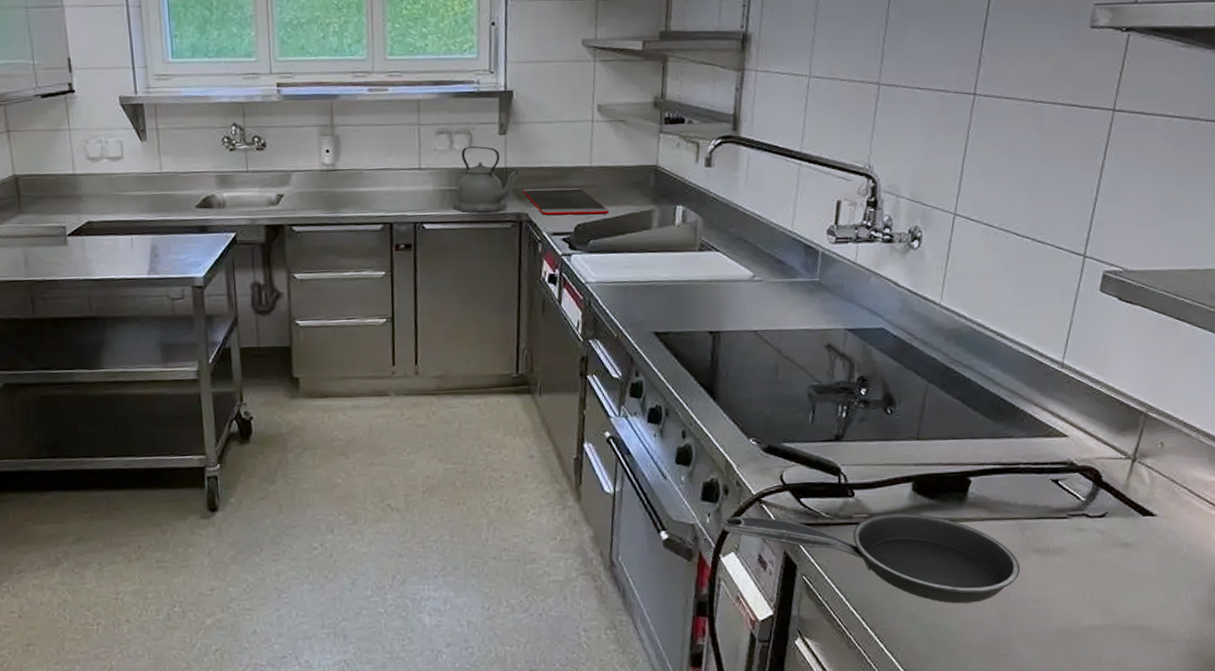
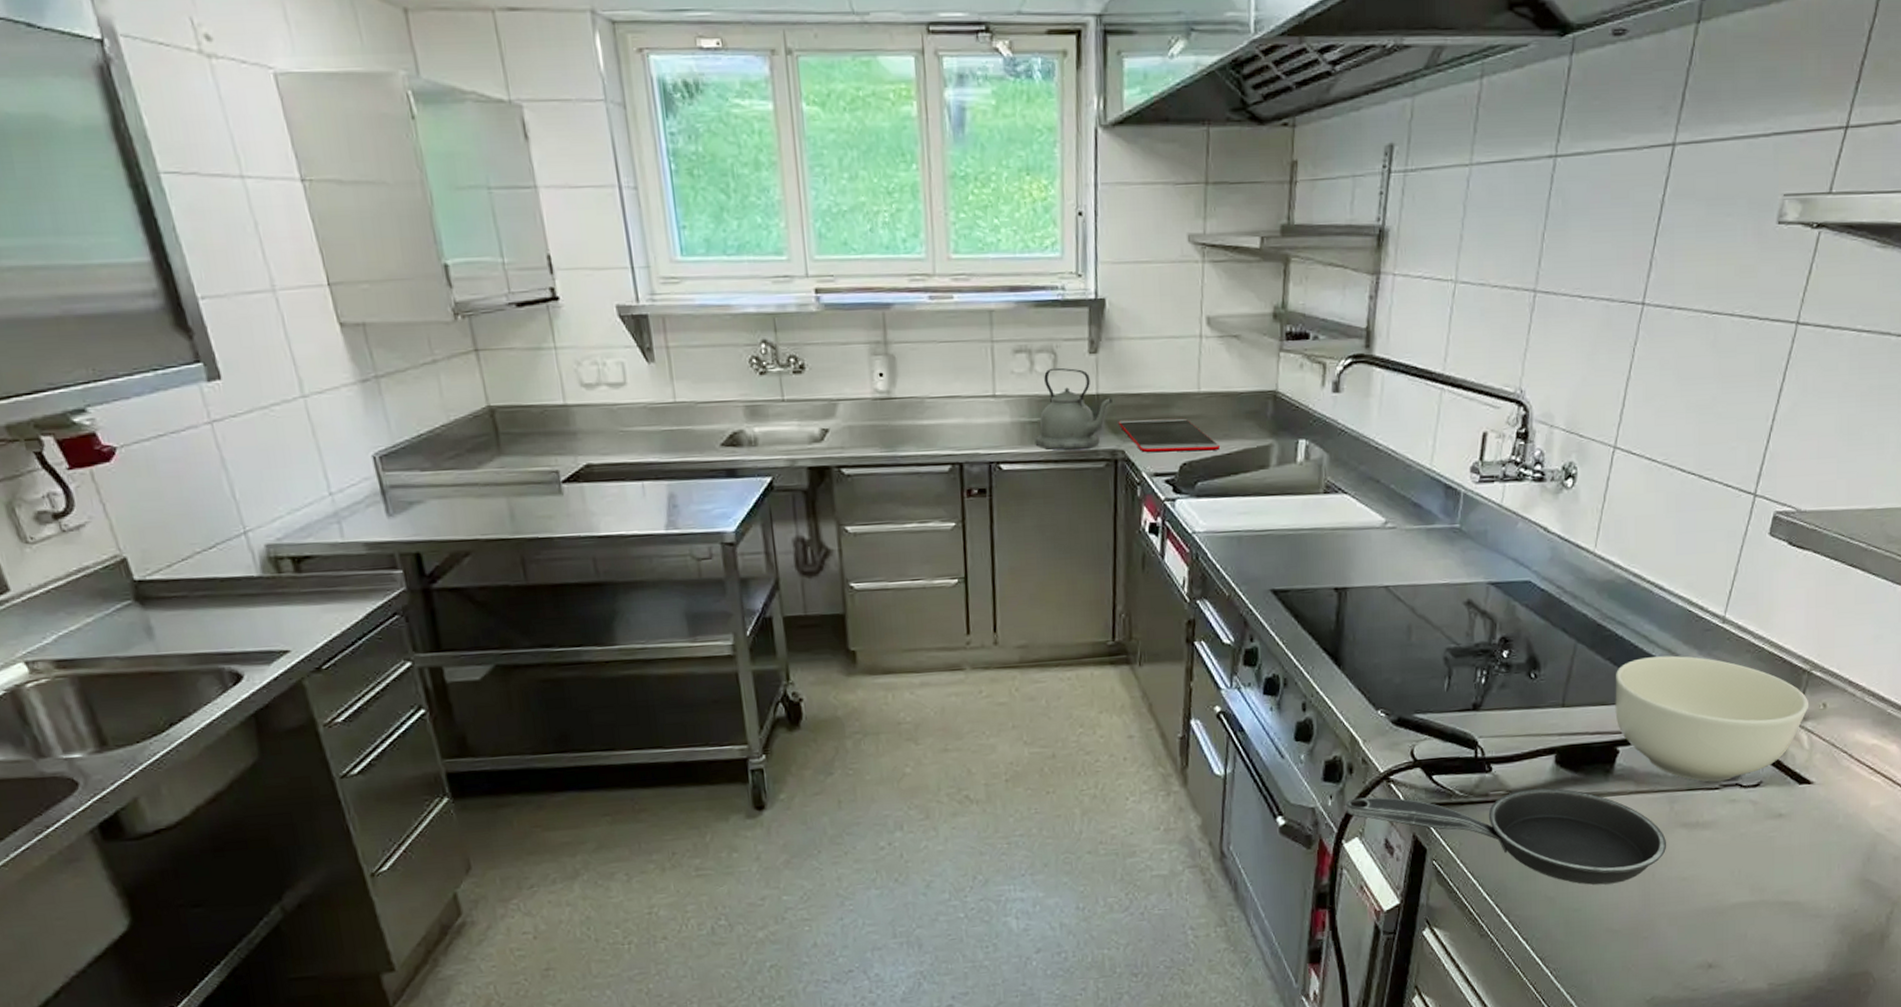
bowl: none [965,396,1148,512] -> present [1615,655,1809,782]

